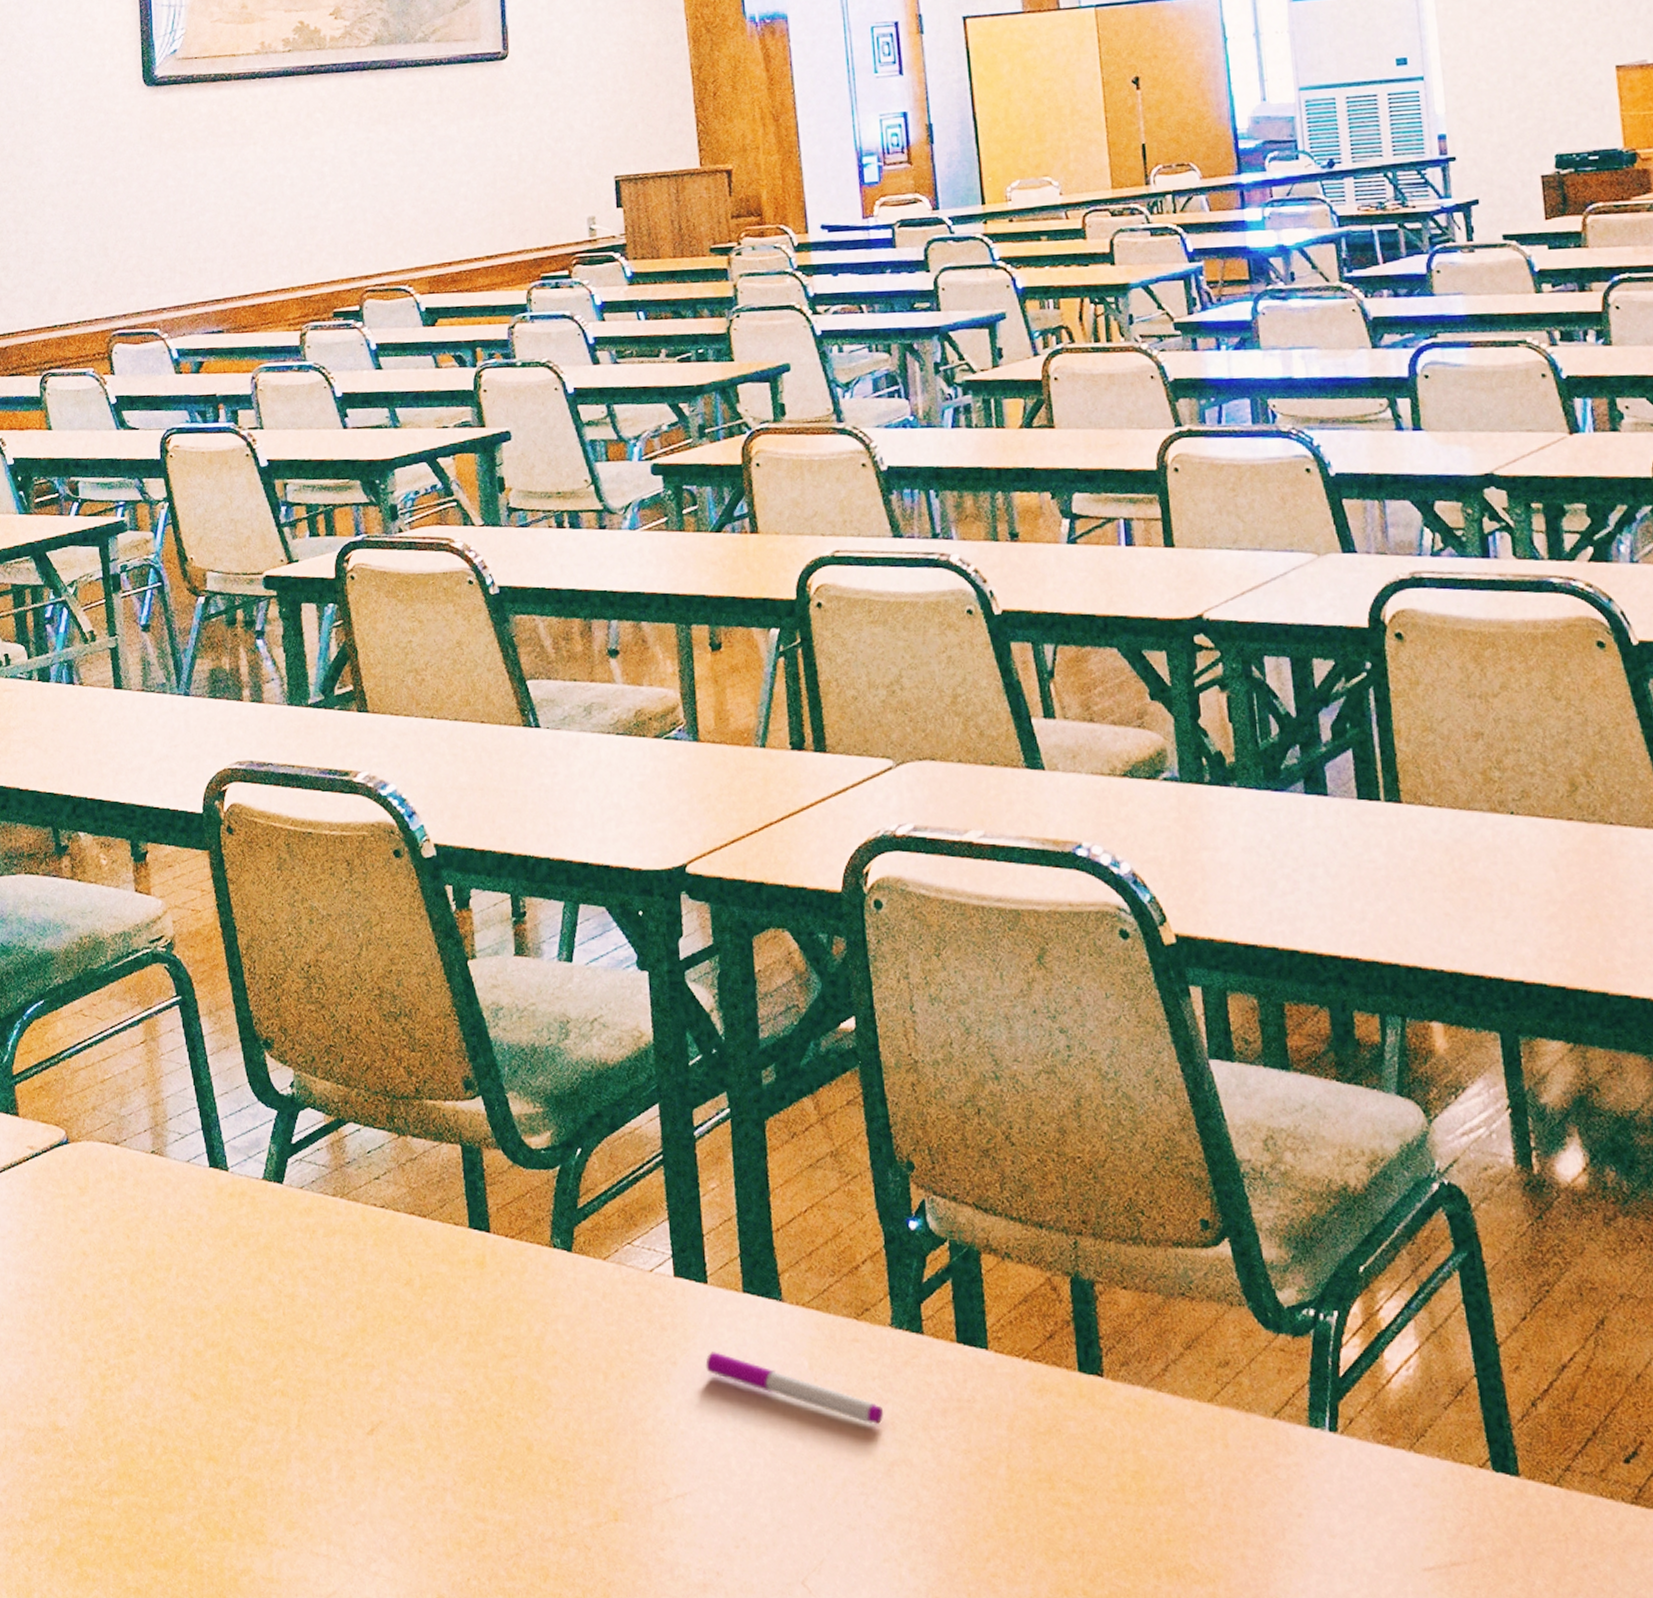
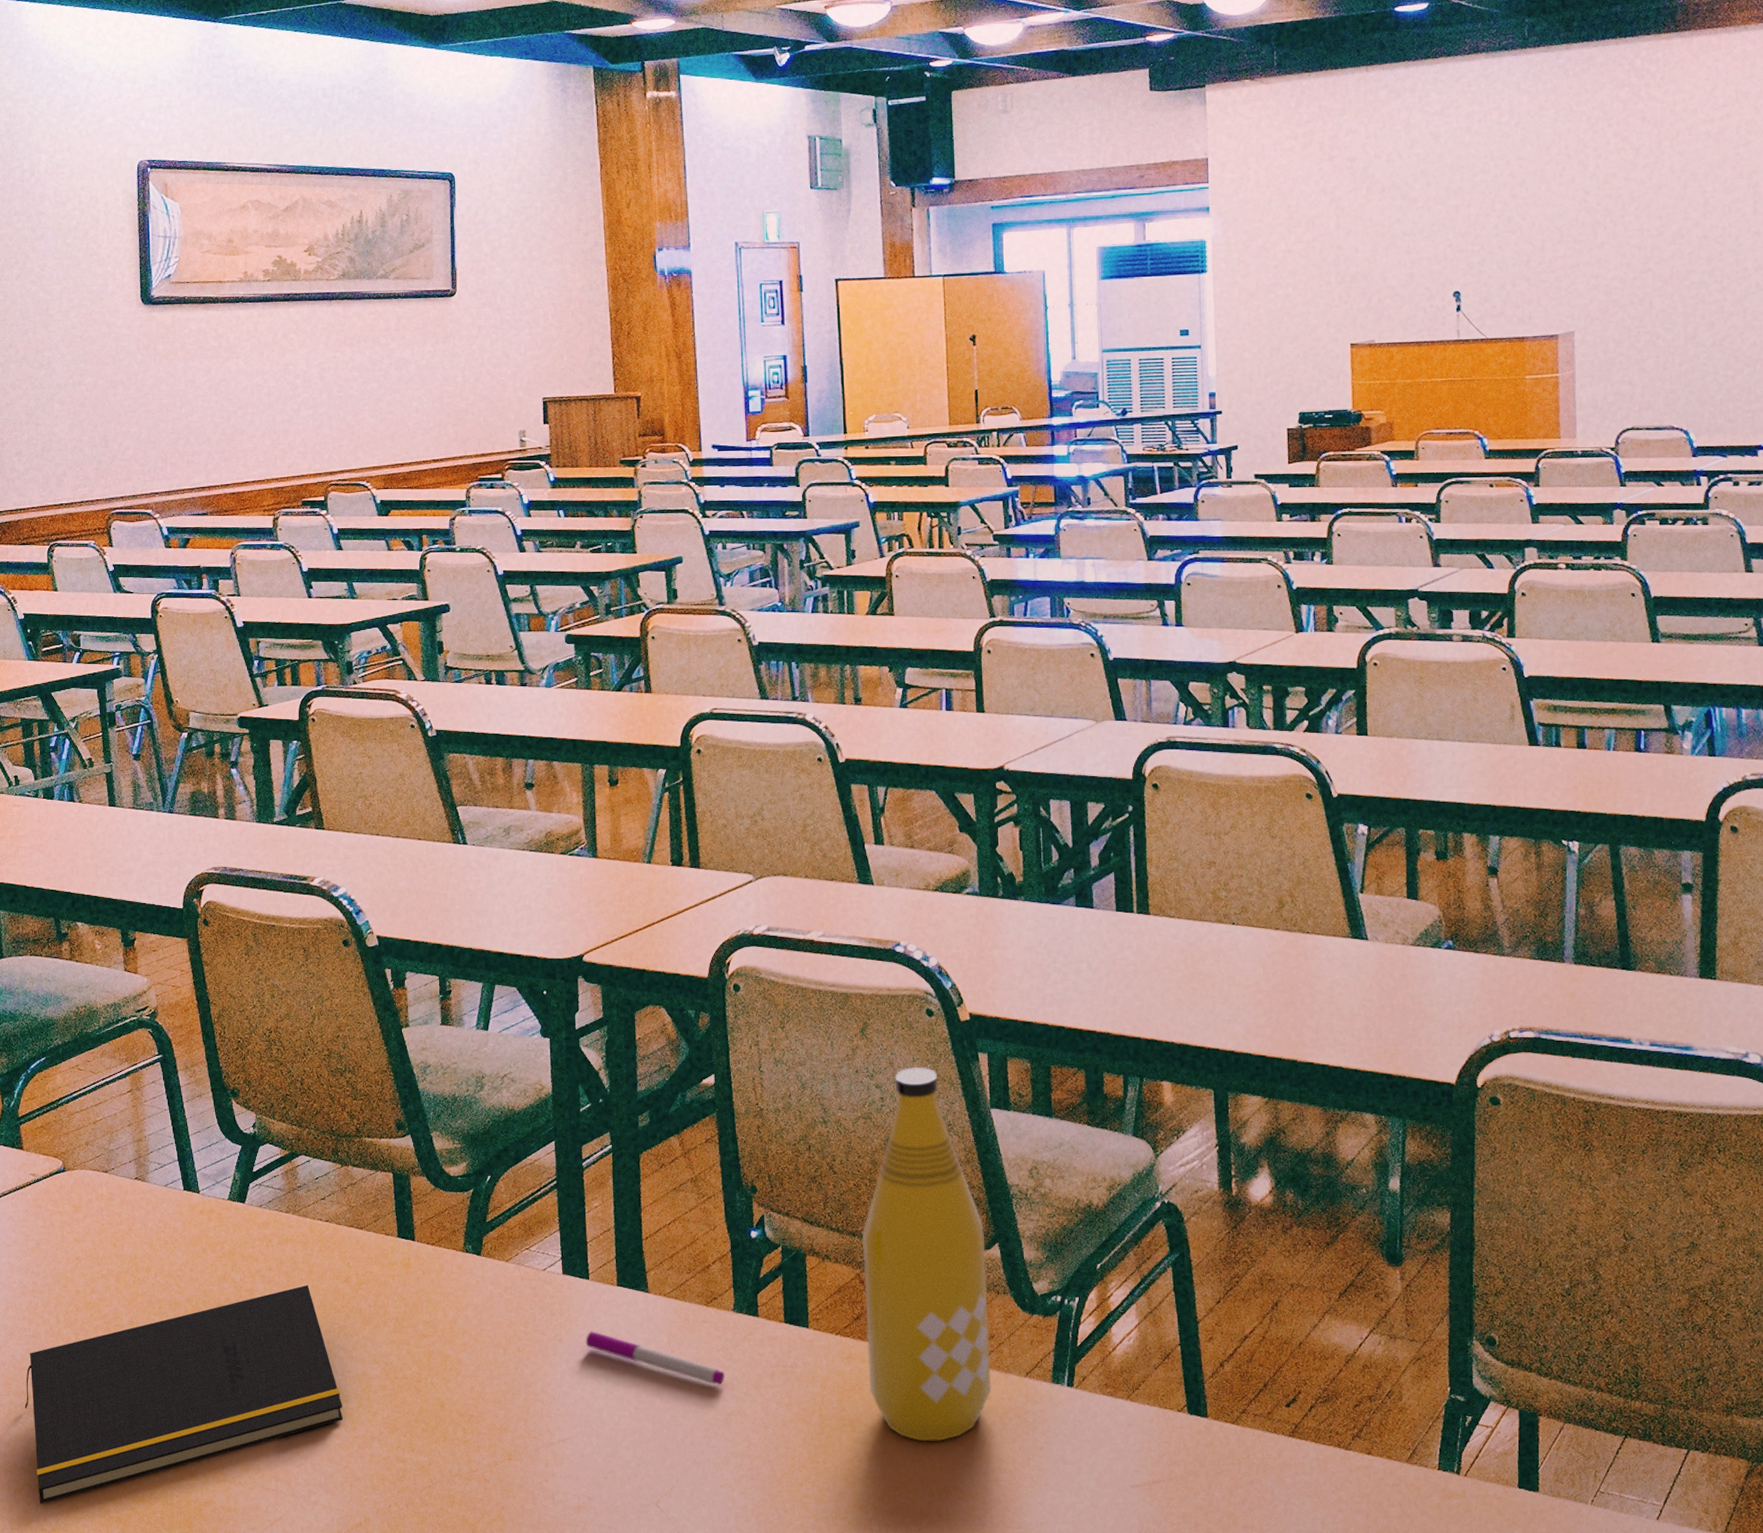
notepad: none [23,1288,408,1570] -> present [24,1284,344,1505]
bottle: none [1052,1004,1230,1505] -> present [862,1066,992,1442]

